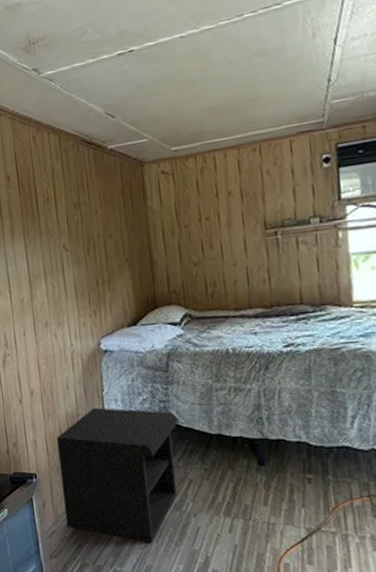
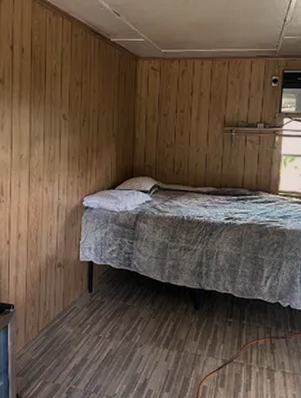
nightstand: present [56,407,178,544] -> none [34,253,138,367]

